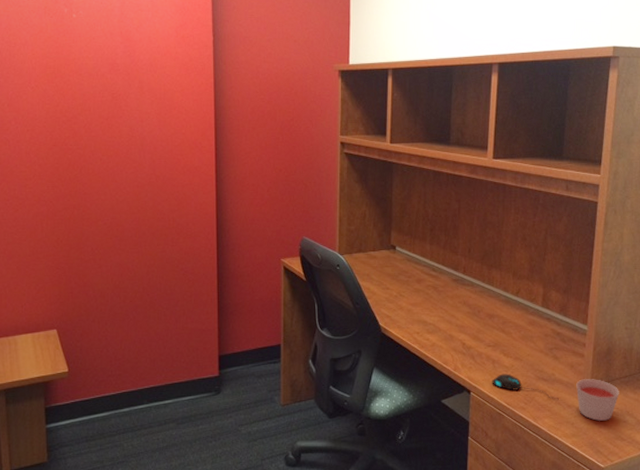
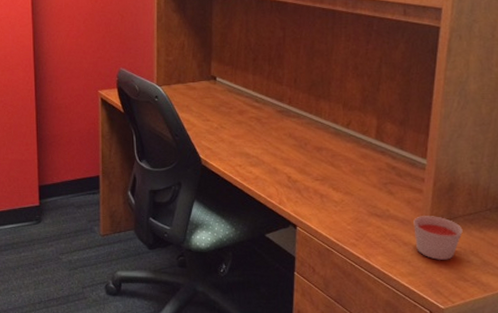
mouse: present [492,373,559,400] -> none [320,208,394,237]

